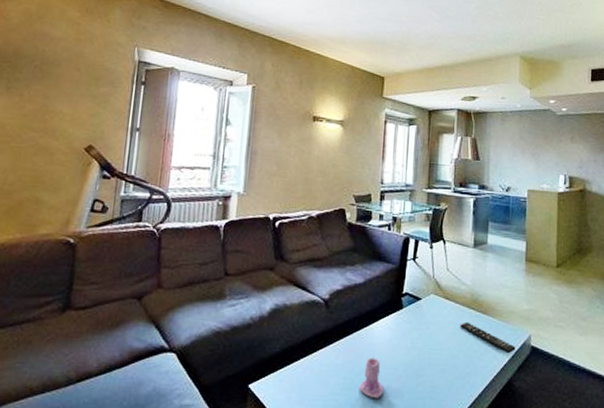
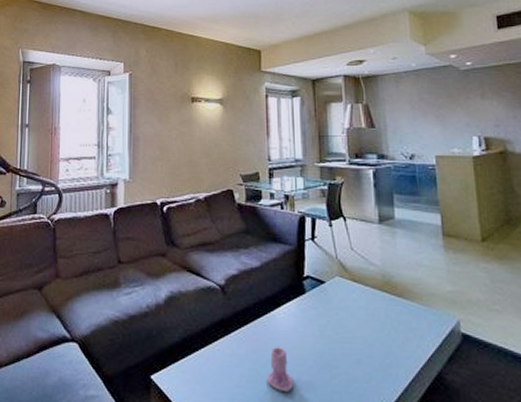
remote control: present [460,321,516,354] -> none [373,306,443,343]

